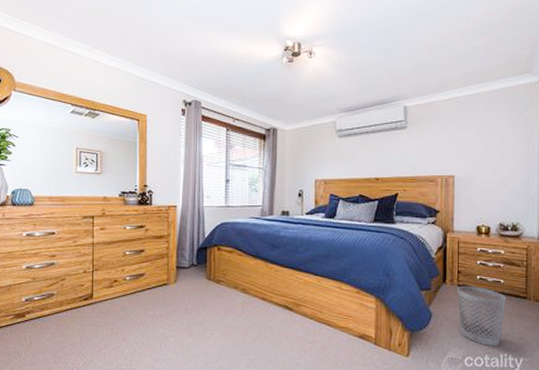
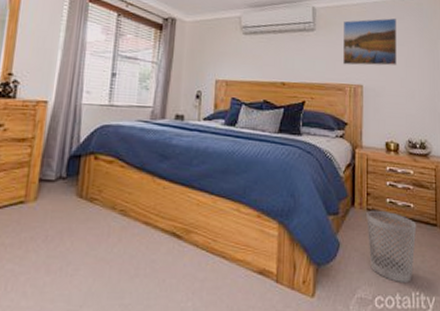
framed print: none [435,109,490,158] -> present [343,18,397,66]

